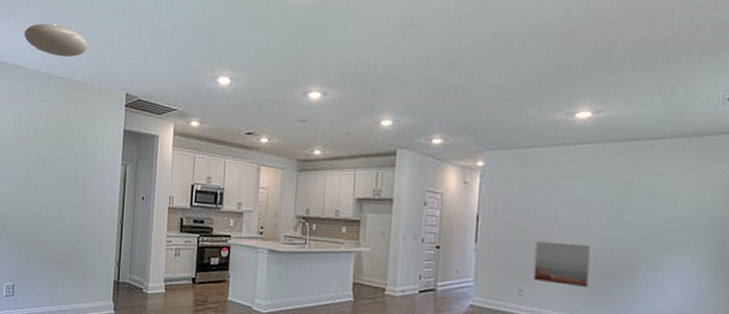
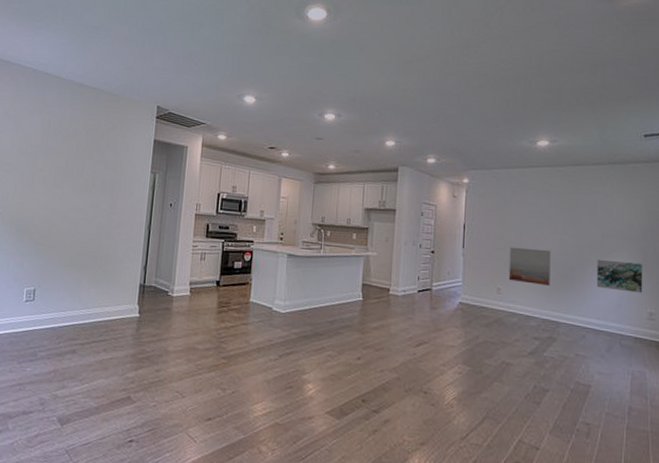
ceiling light: present [24,23,88,57] -> none [57,35,121,69]
wall art: none [651,255,719,298] -> present [596,259,643,293]

